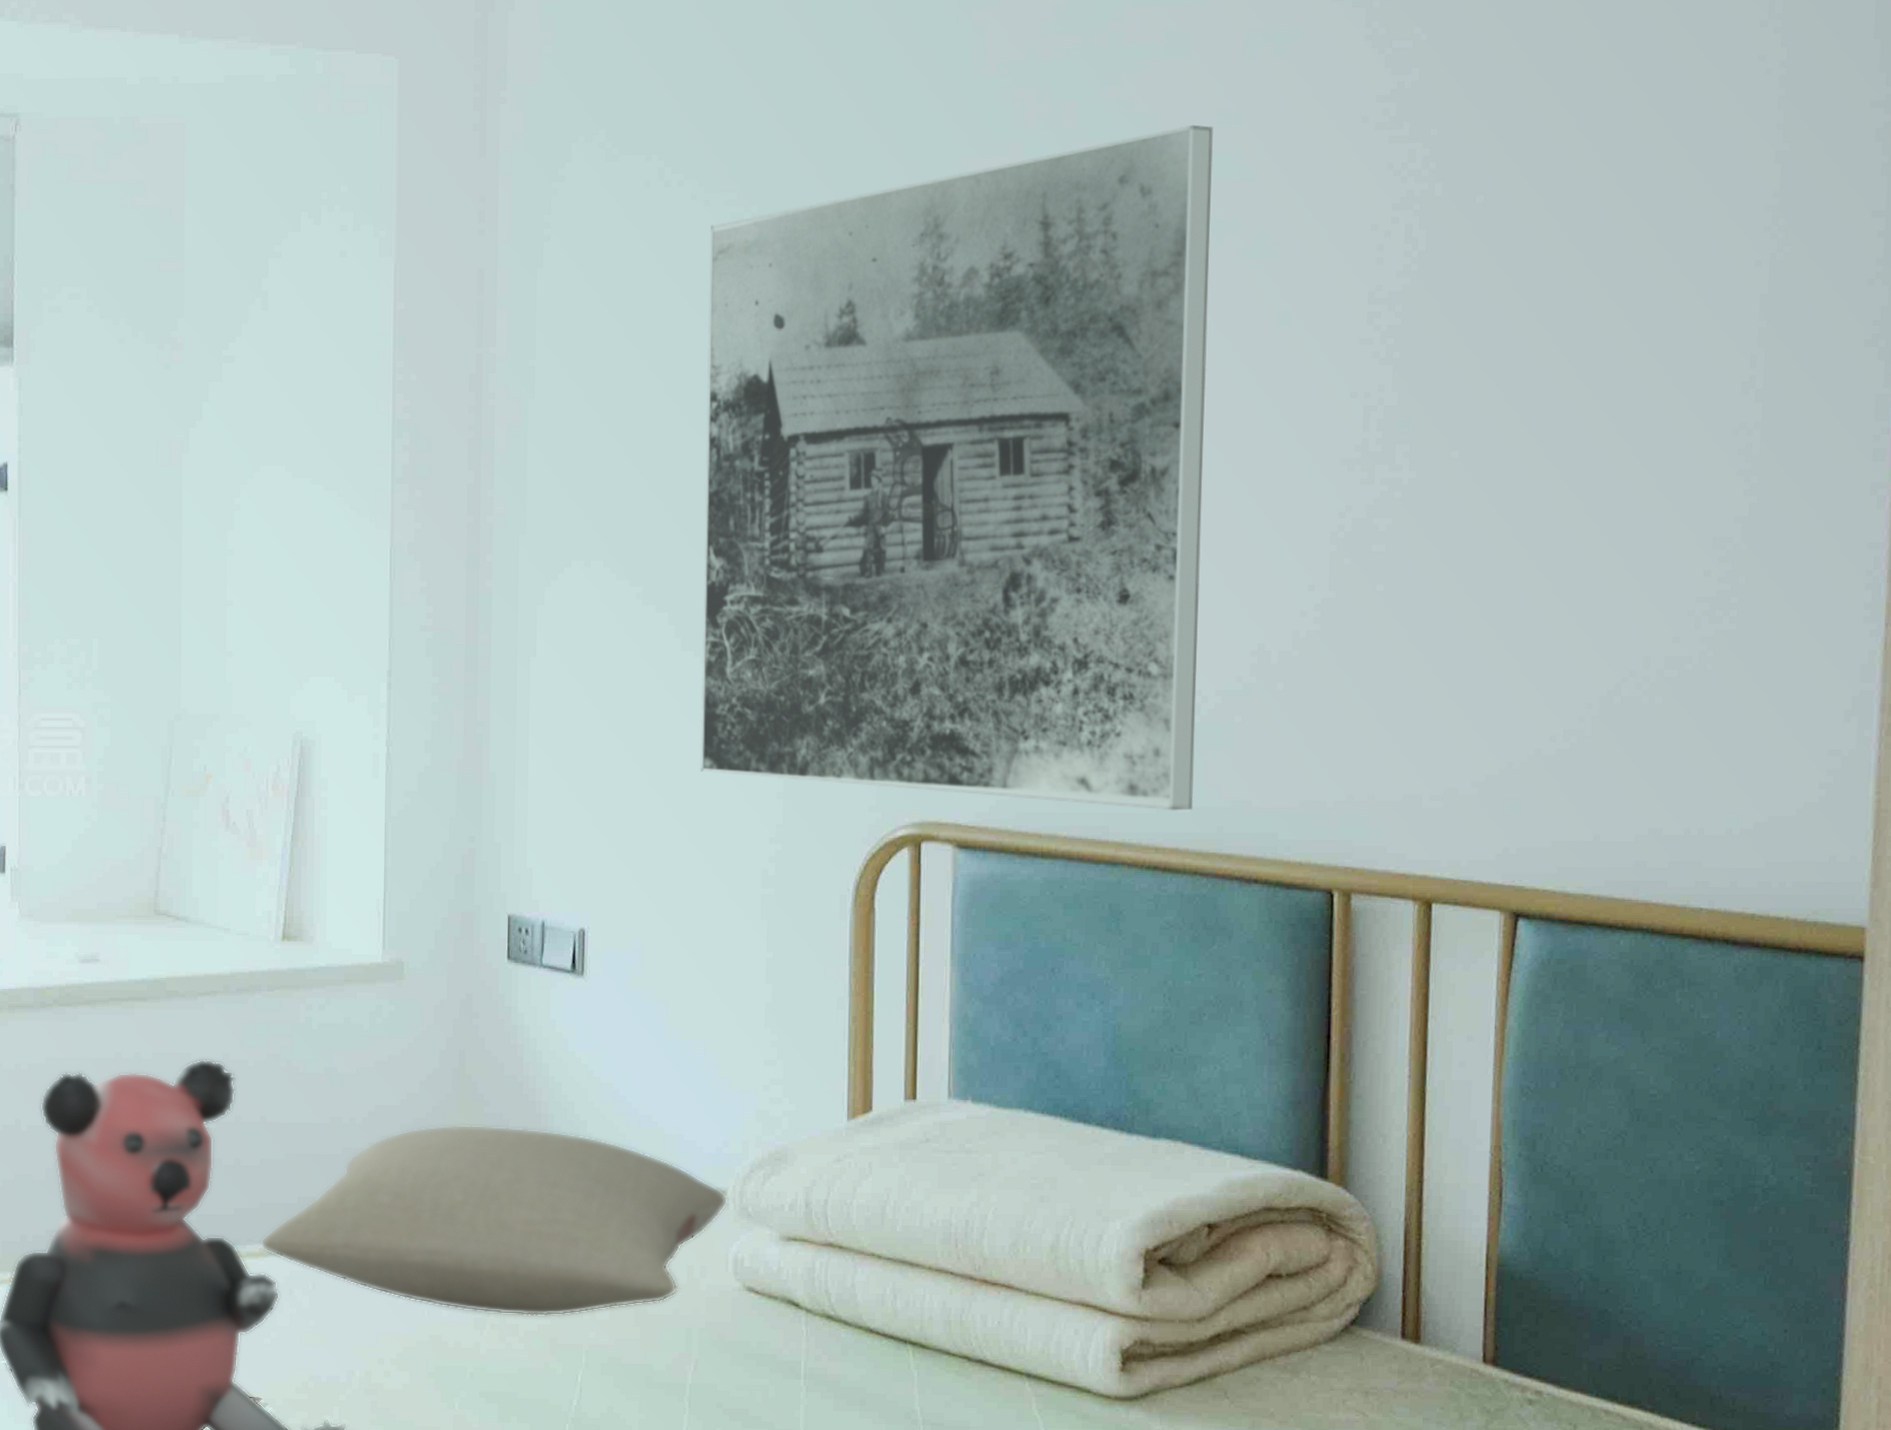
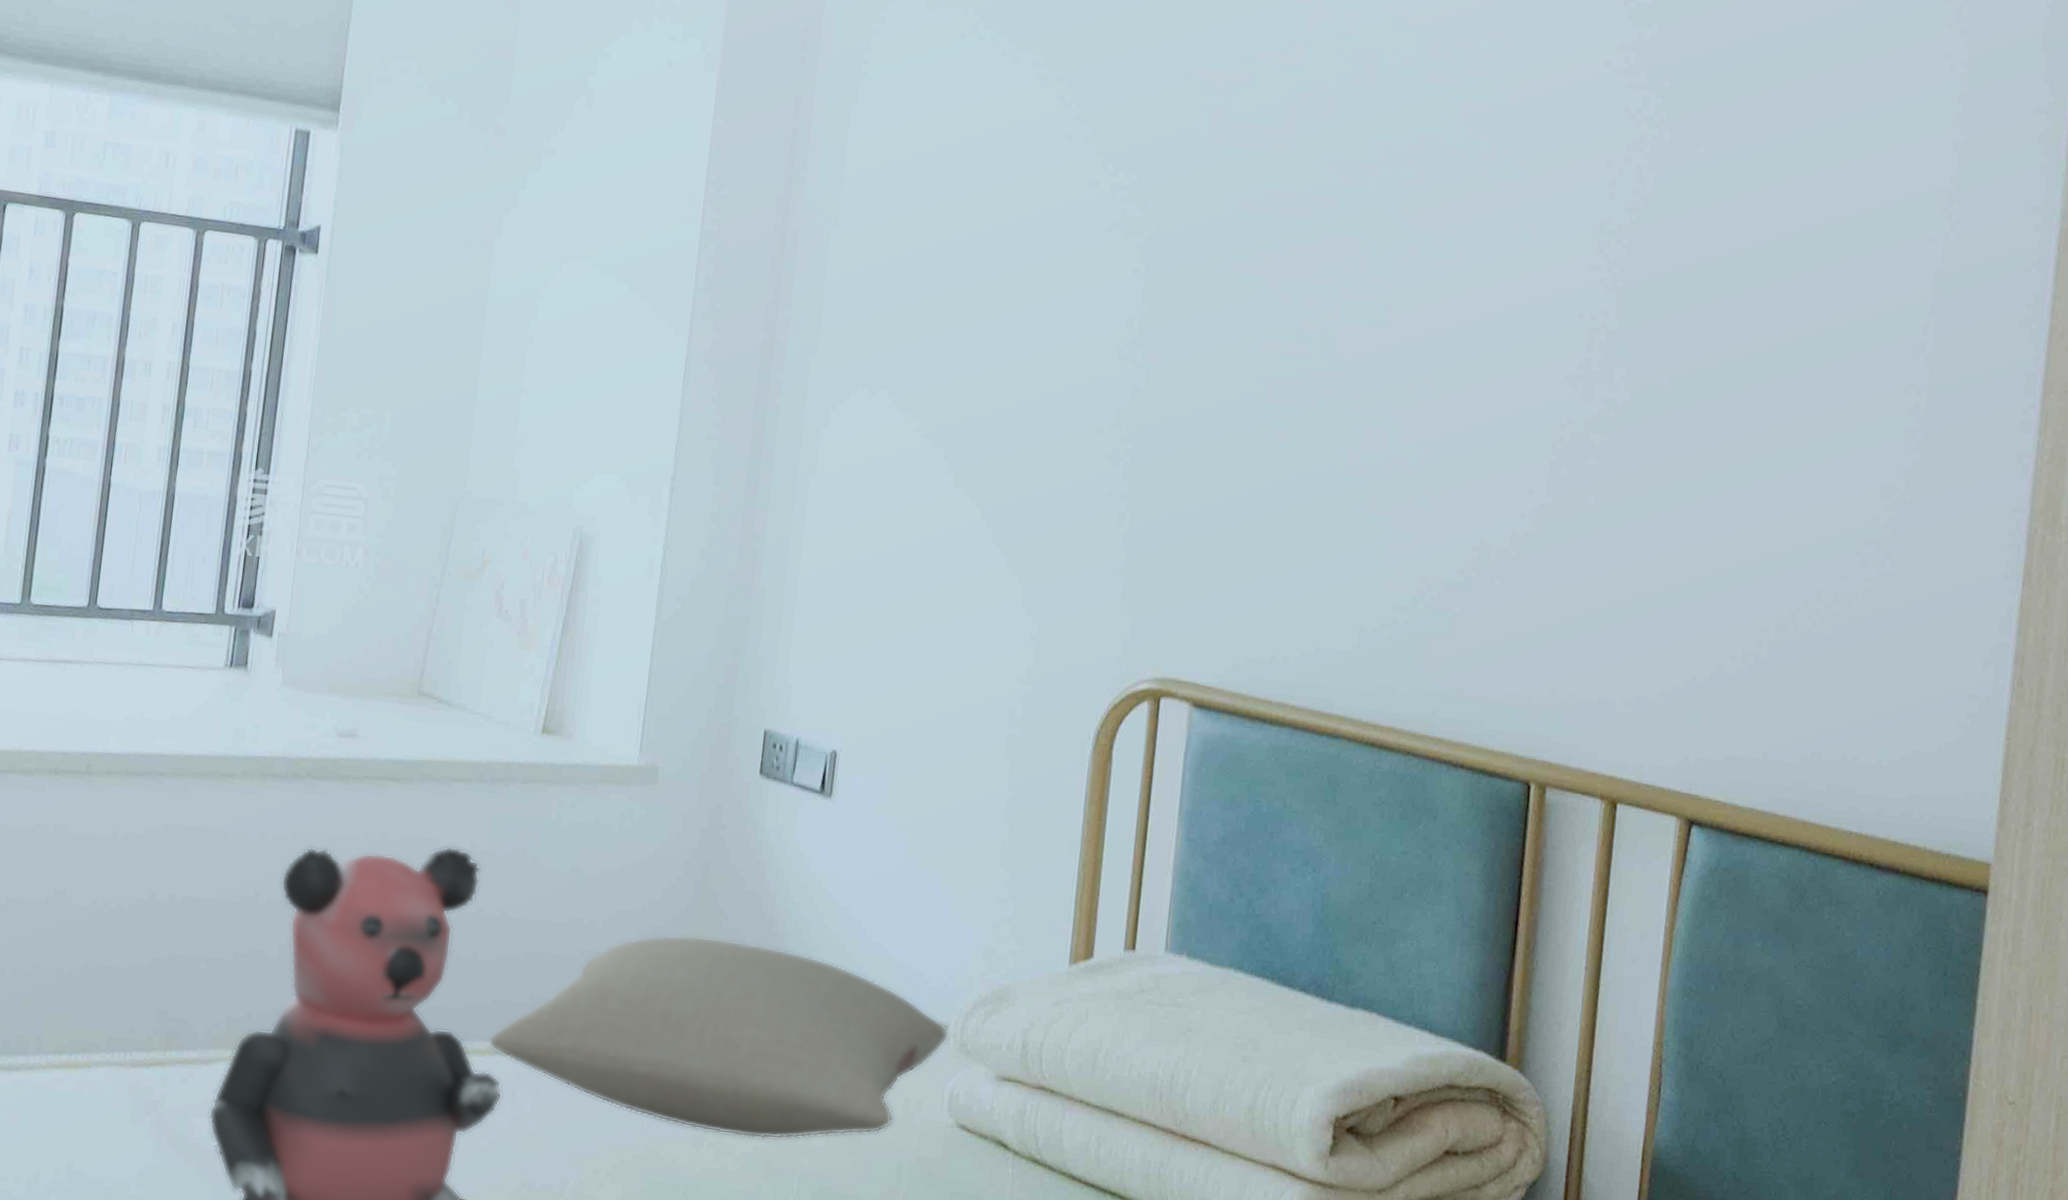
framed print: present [700,124,1213,811] -> none [960,47,1476,692]

